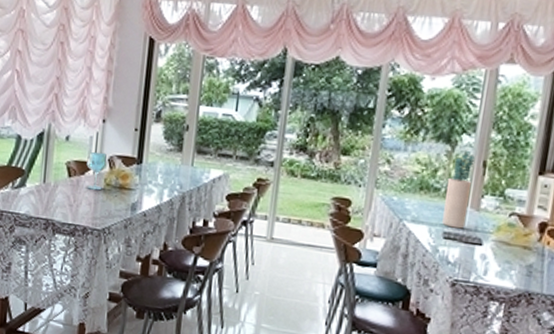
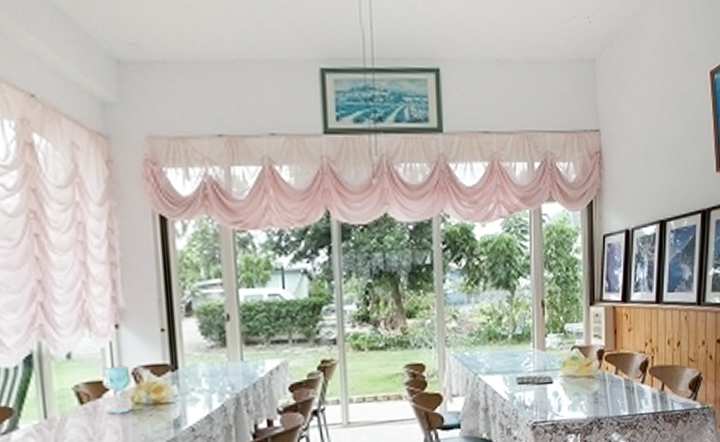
vase: present [442,148,475,229] -> none [512,291,535,372]

